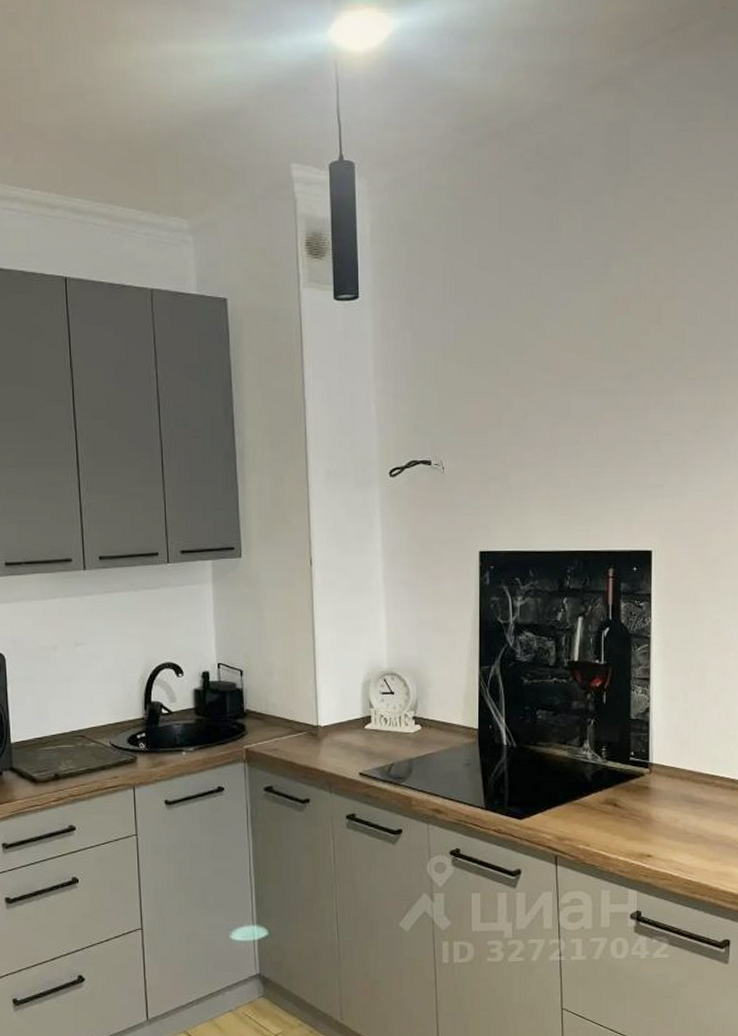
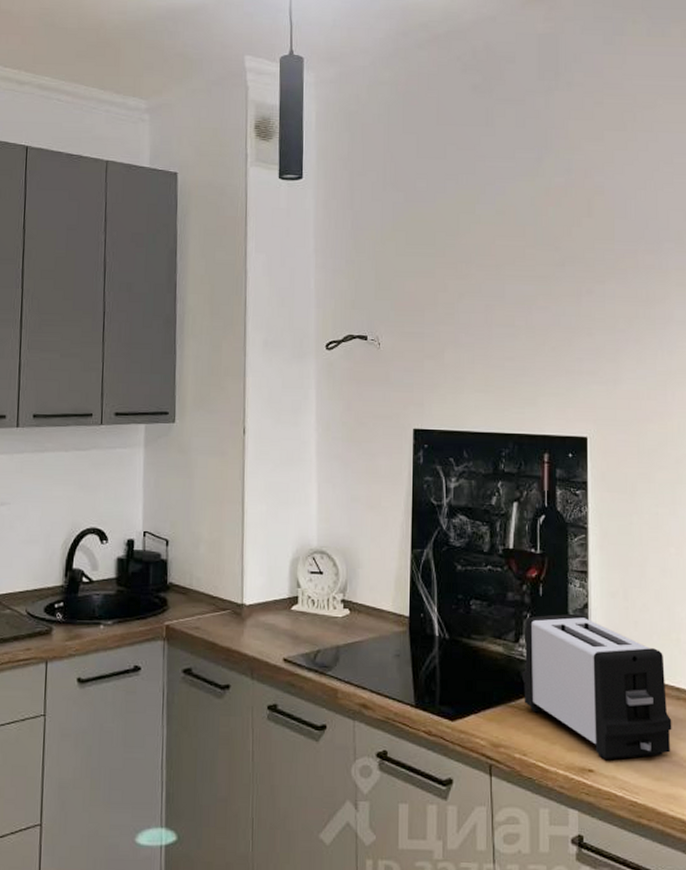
toaster: none [586,719,726,846] -> present [522,614,672,761]

